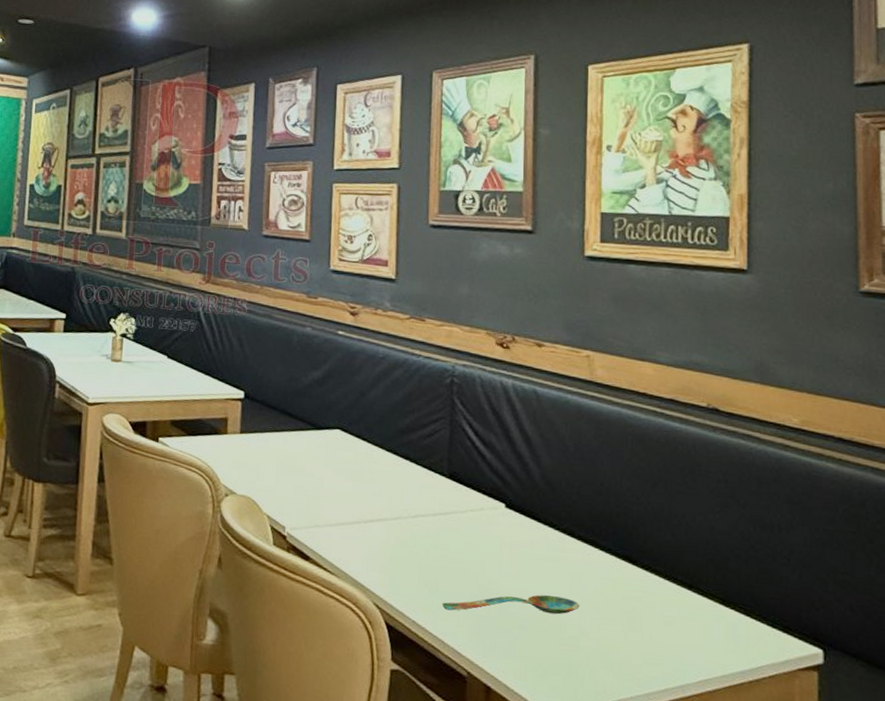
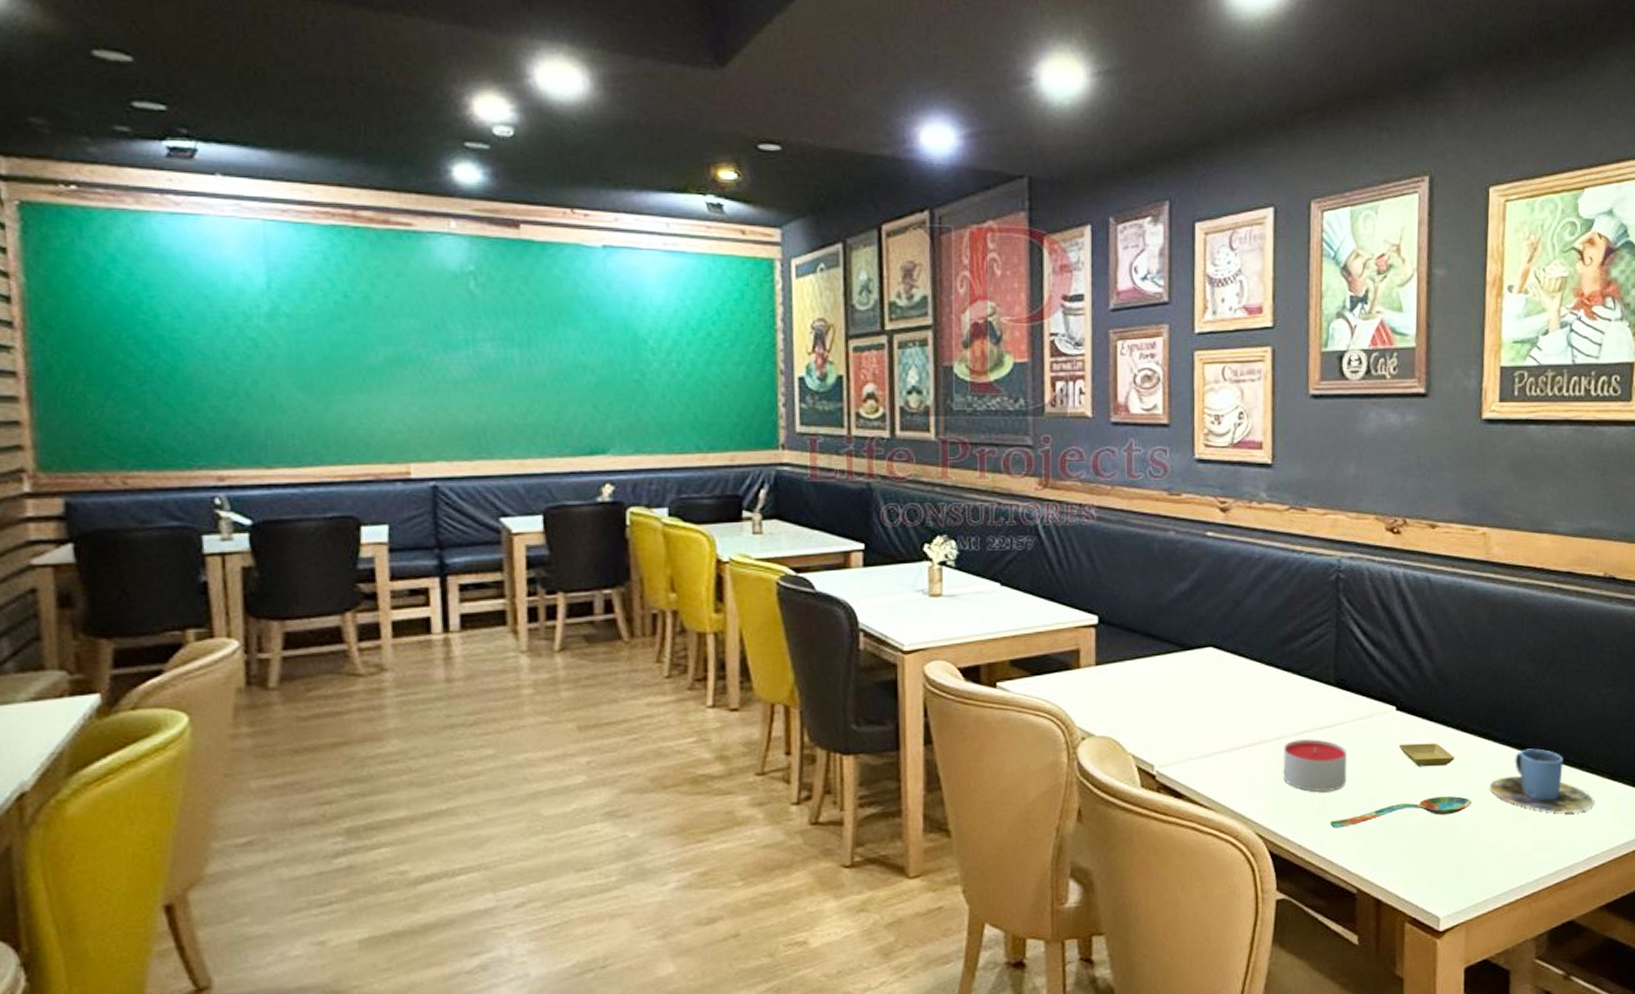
candle: none [399,522,459,574] -> present [1283,739,1347,792]
saucer: none [508,539,562,567] -> present [1398,743,1454,767]
cup: none [597,561,705,633] -> present [1489,748,1594,813]

